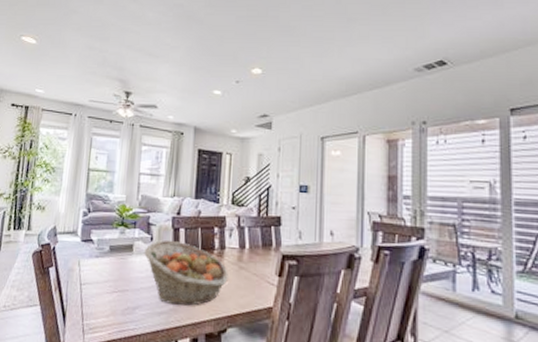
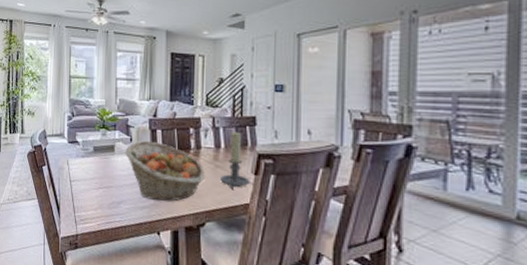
candle holder: none [244,231,274,292] -> present [220,131,250,189]

